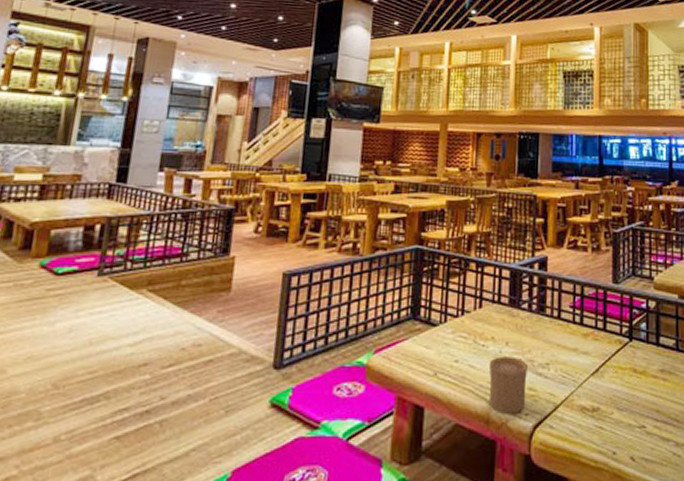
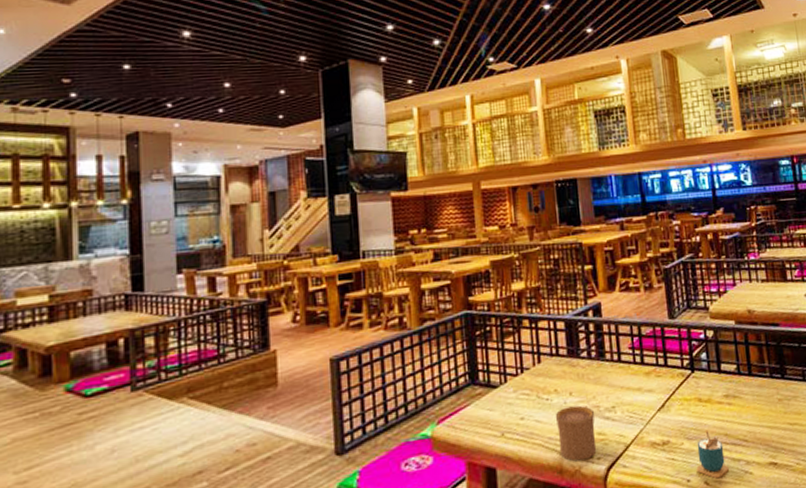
cup: none [624,404,657,456] -> present [696,431,729,479]

